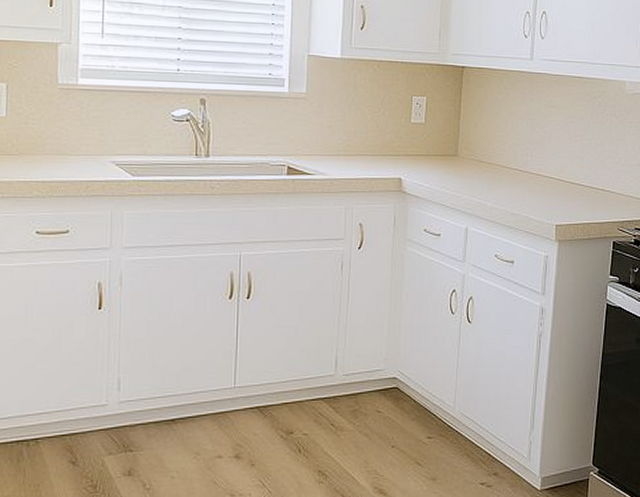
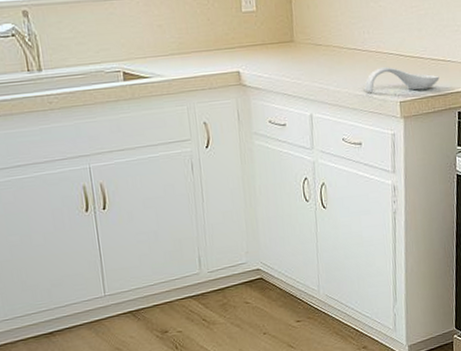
spoon rest: none [522,189,597,216] -> present [364,66,440,93]

